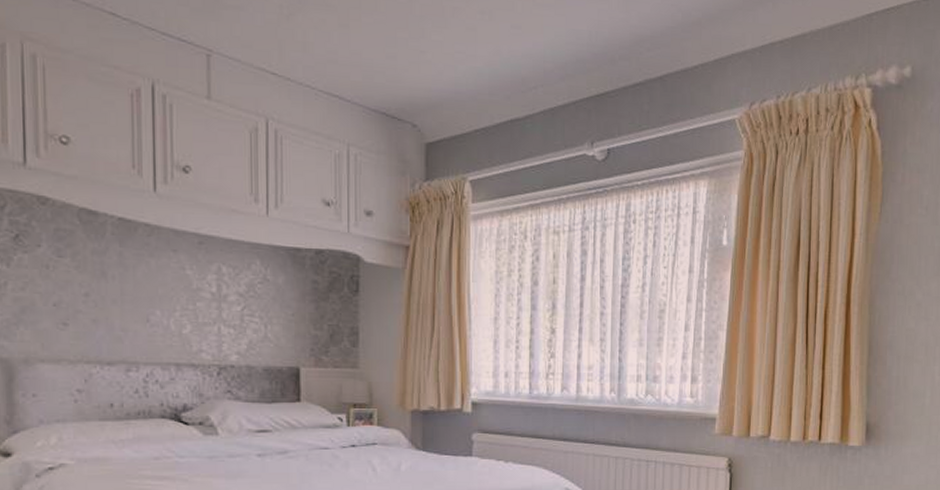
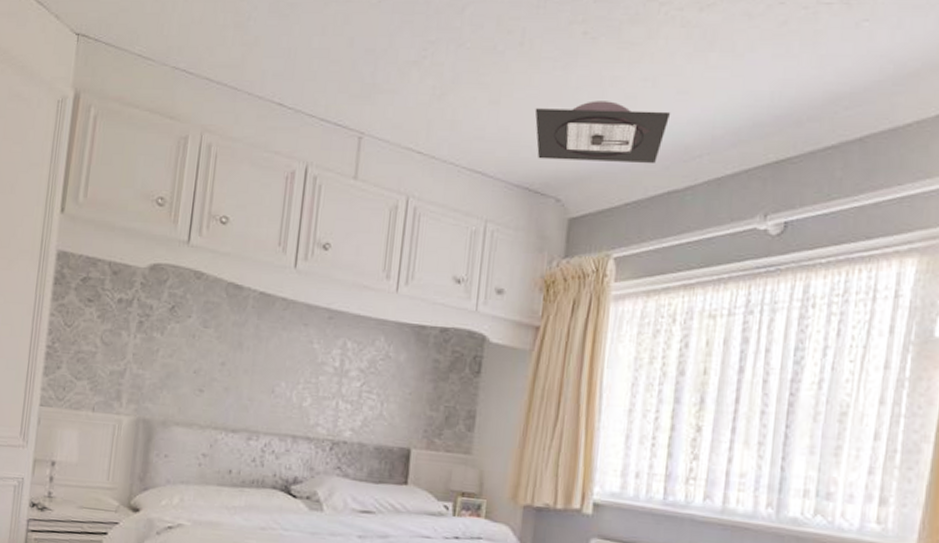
ceiling light: none [384,30,508,93] -> present [534,101,671,163]

